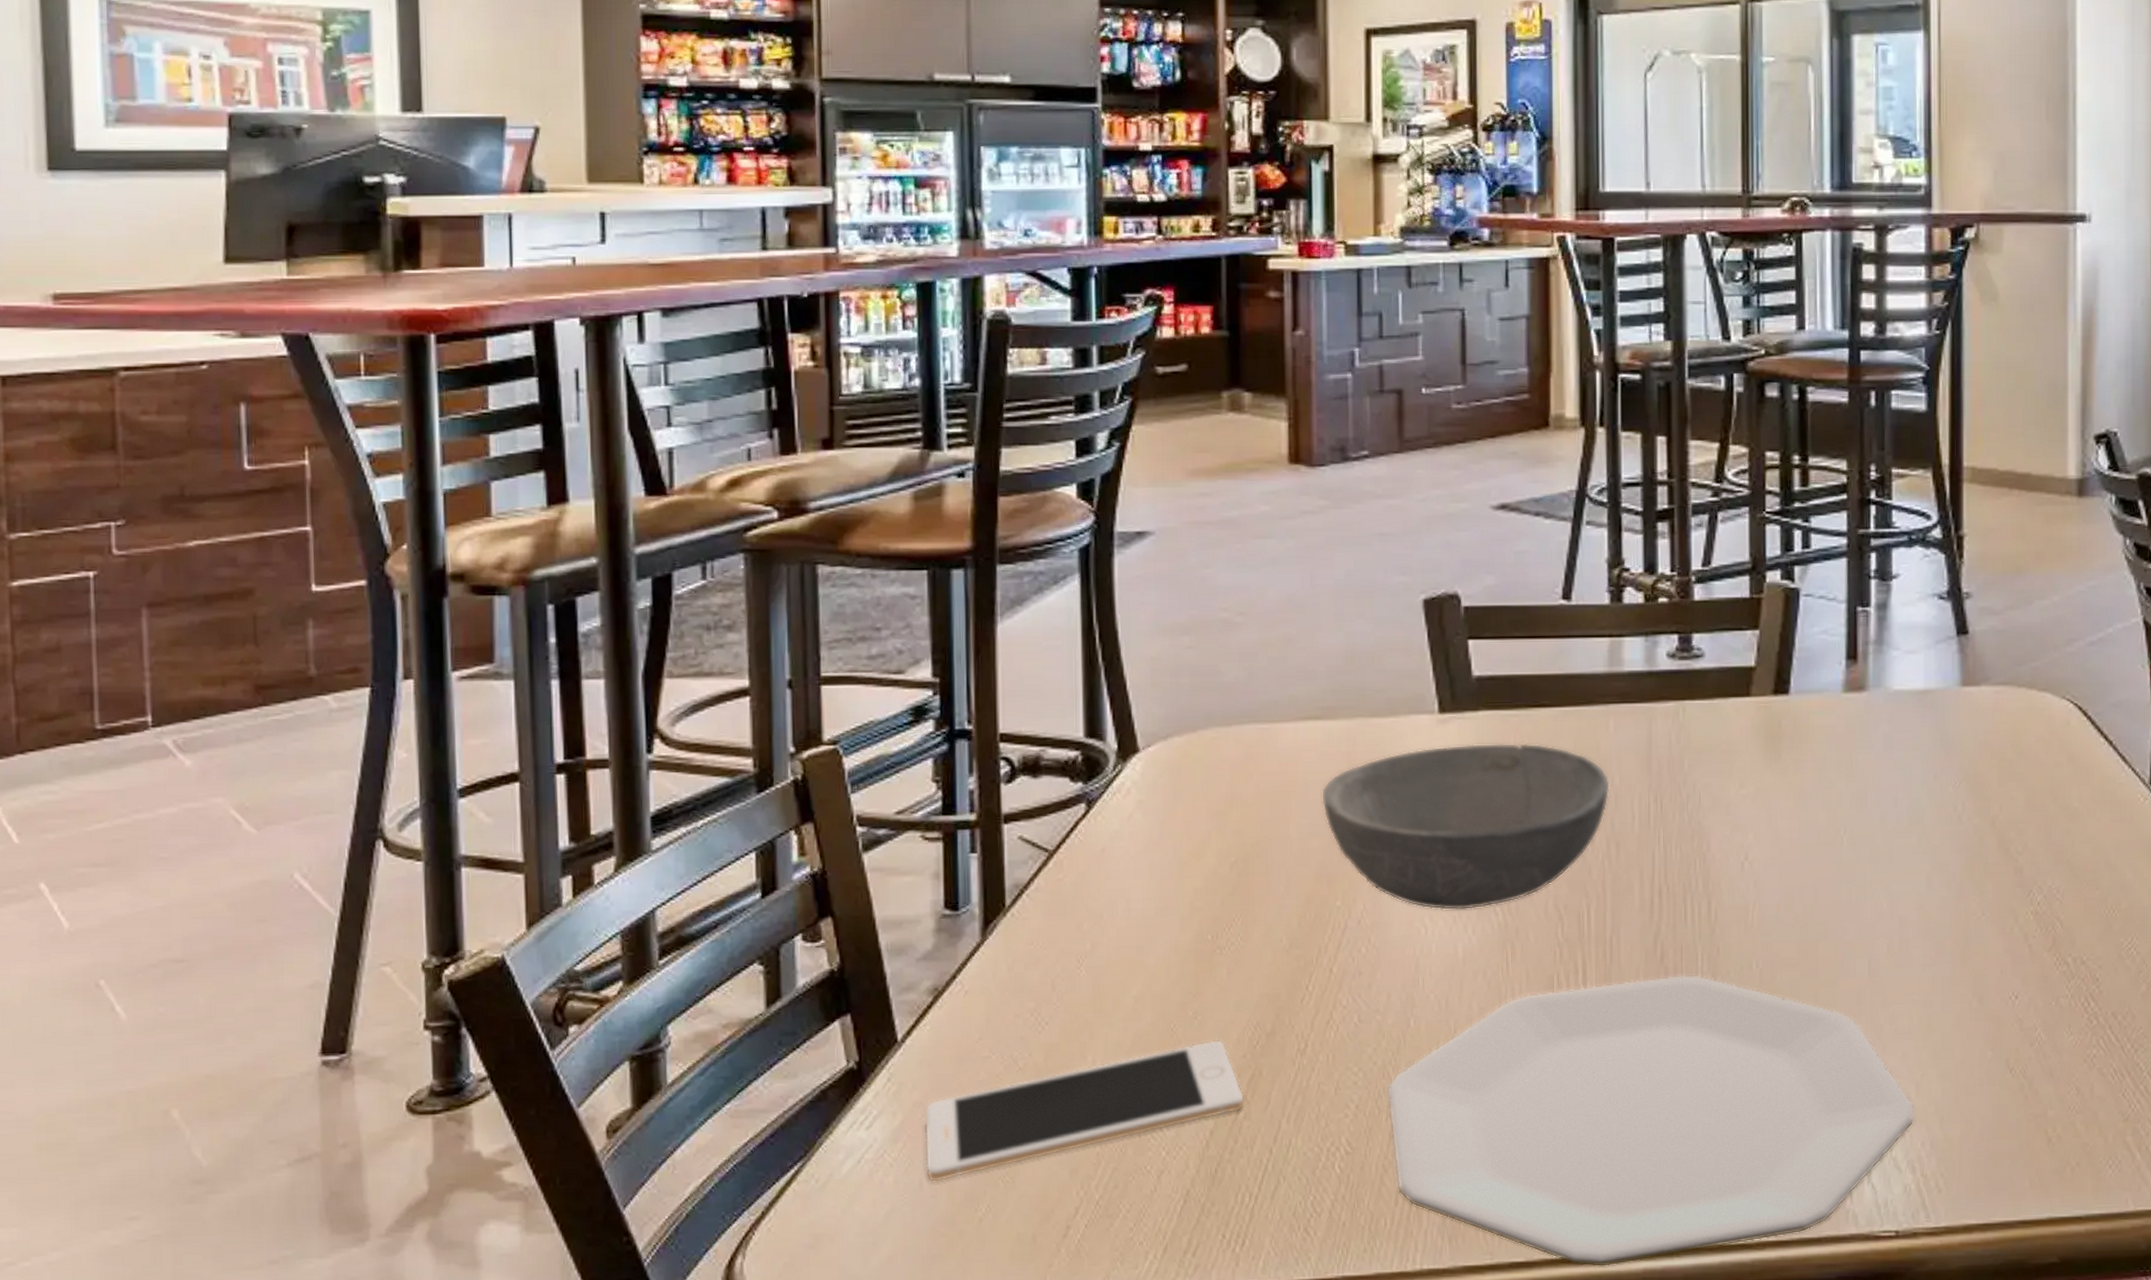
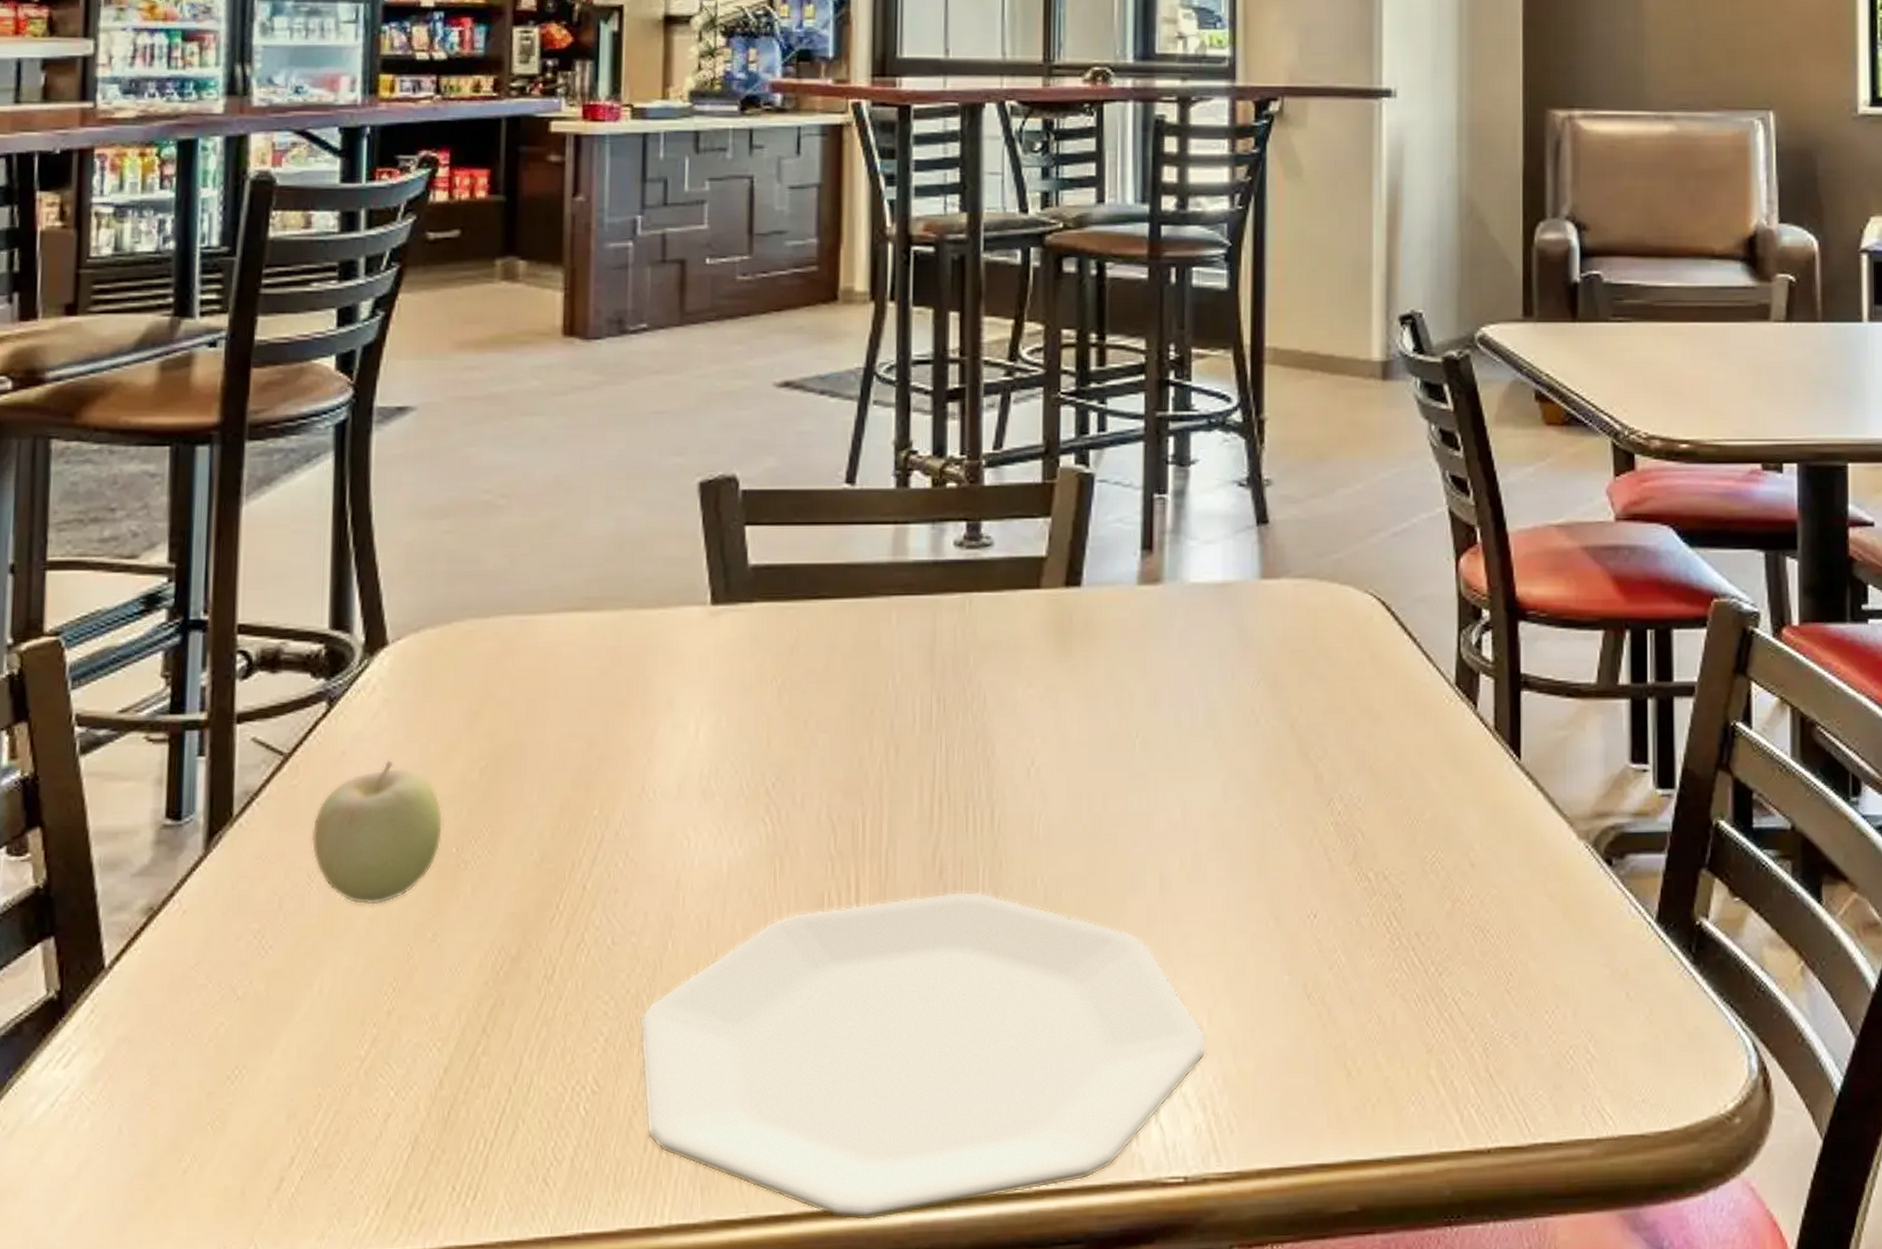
cell phone: present [925,1040,1244,1183] -> none [127,965,483,1129]
fruit: none [1078,856,1199,986] -> present [311,760,444,905]
bowl: present [1321,742,1610,911] -> none [581,637,890,821]

